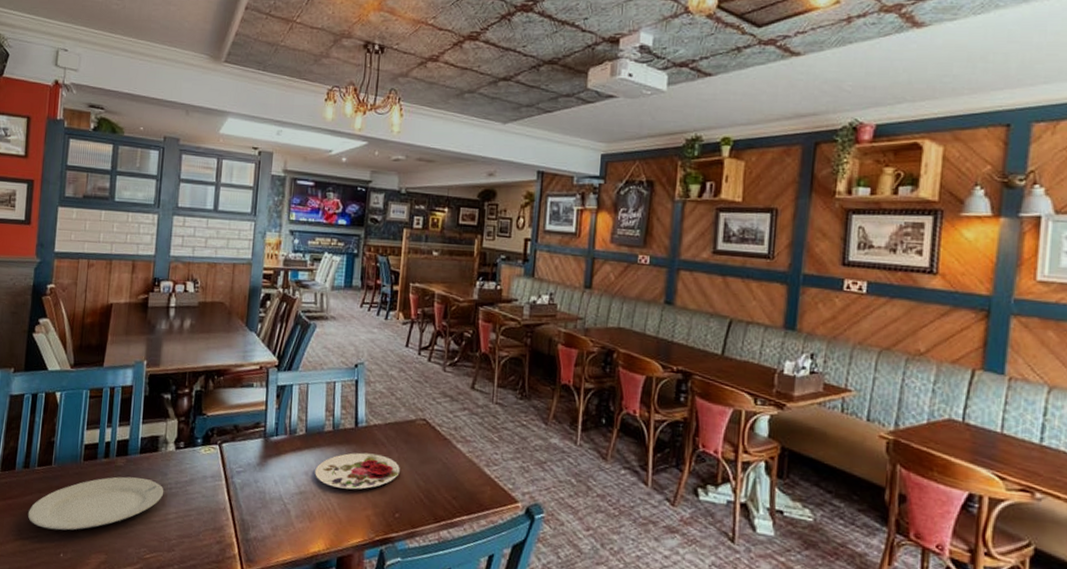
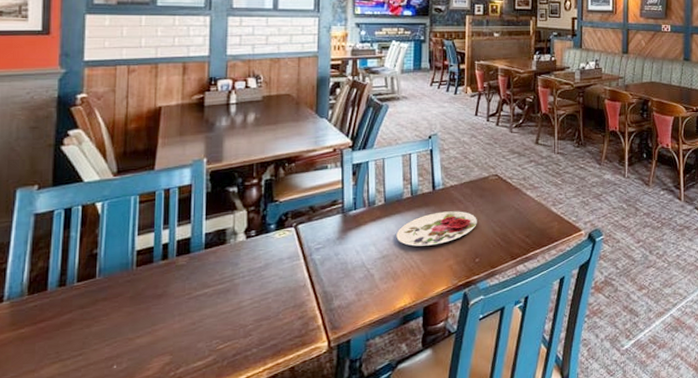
plate: present [27,476,164,531] -> none [67,272,236,344]

